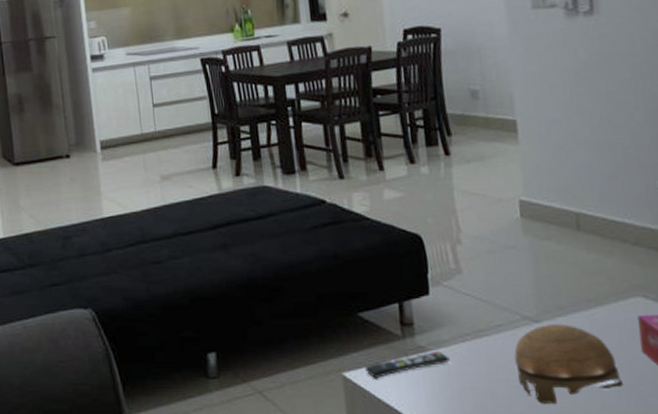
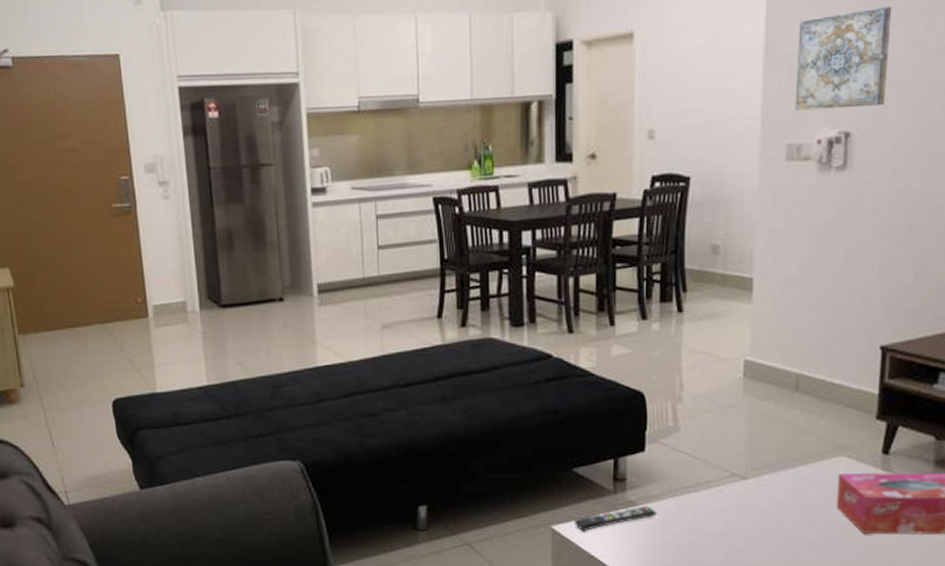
decorative bowl: present [514,323,624,405] -> none [718,480,816,556]

